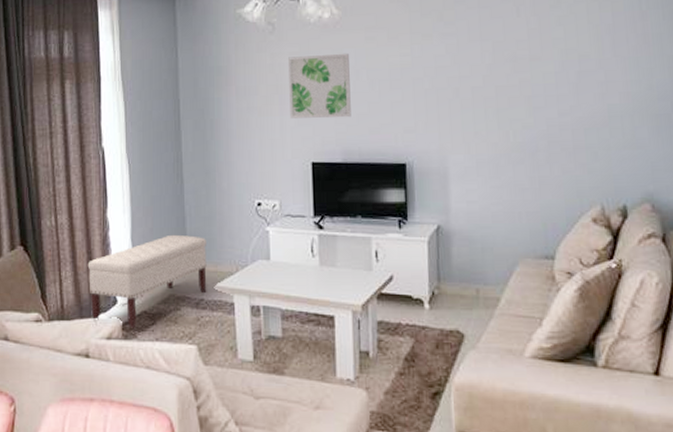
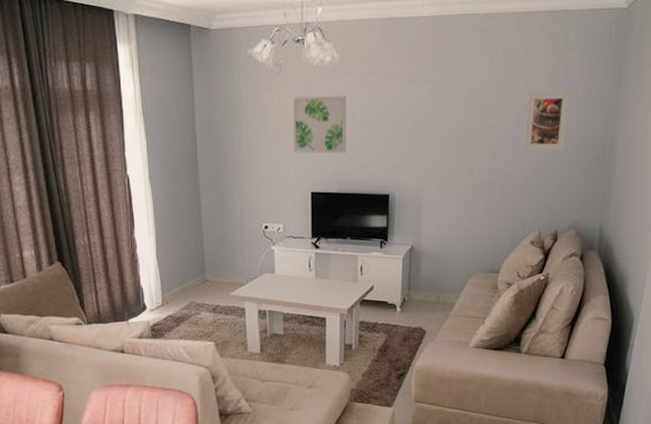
bench: present [87,234,207,328] -> none [119,252,222,329]
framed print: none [566,37,624,111] -> present [522,90,572,152]

